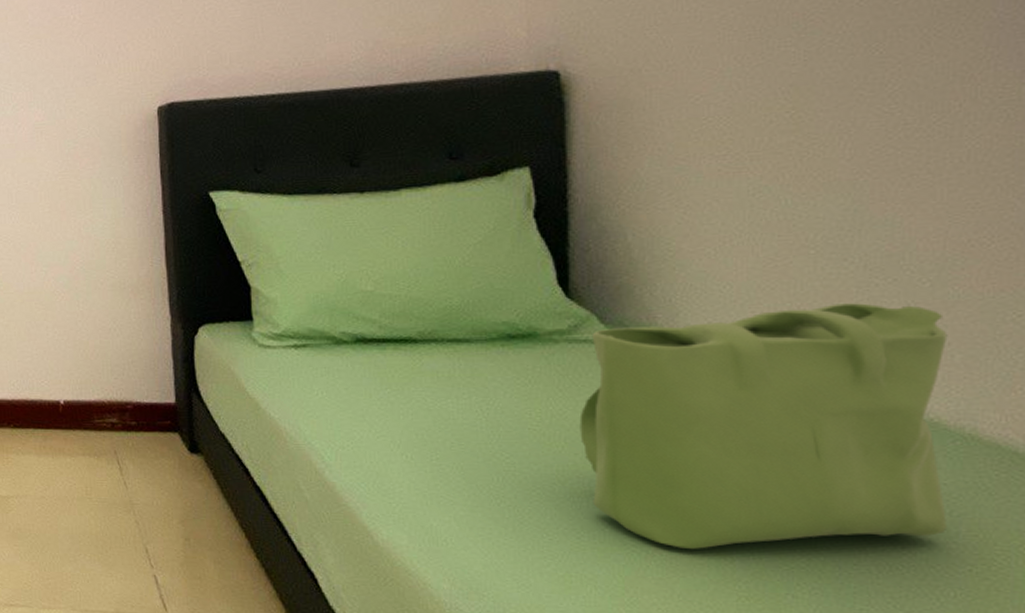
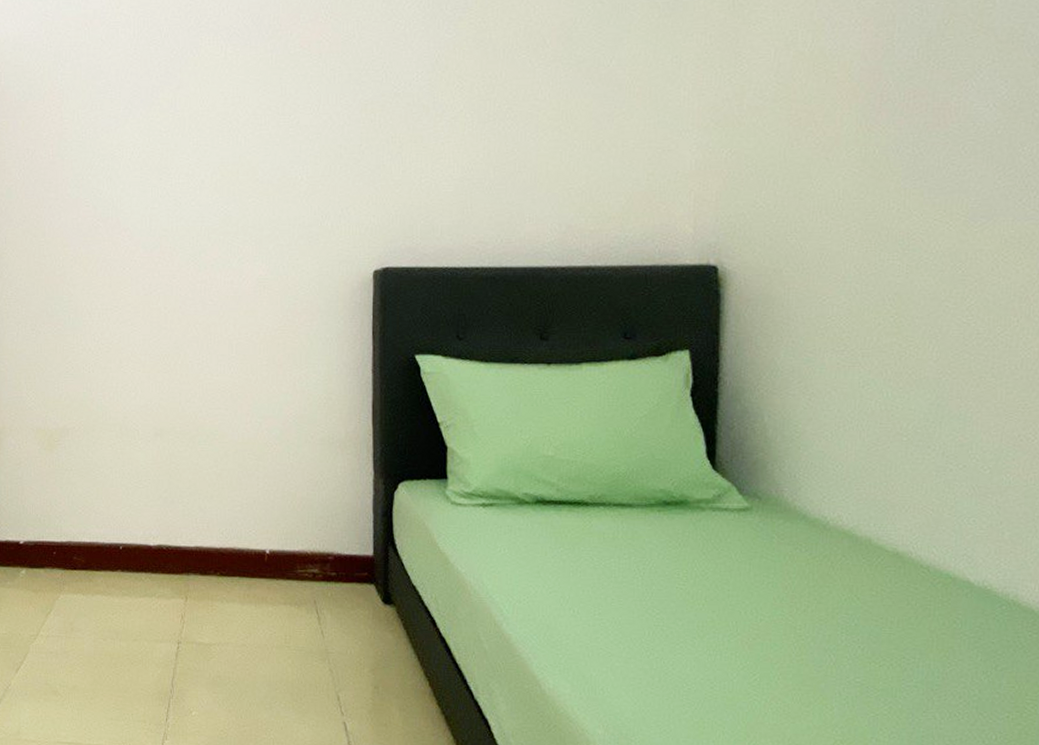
tote bag: present [579,303,948,549] -> none [717,485,1000,698]

